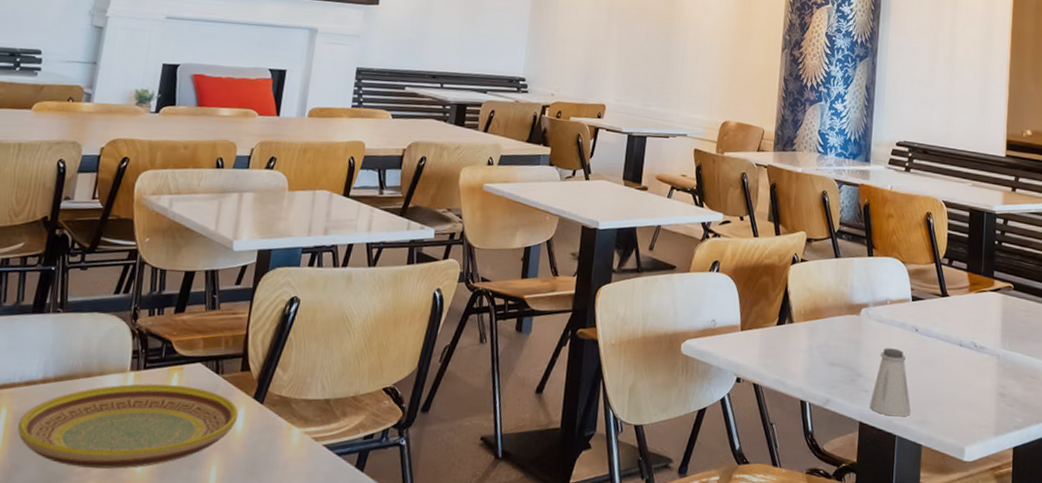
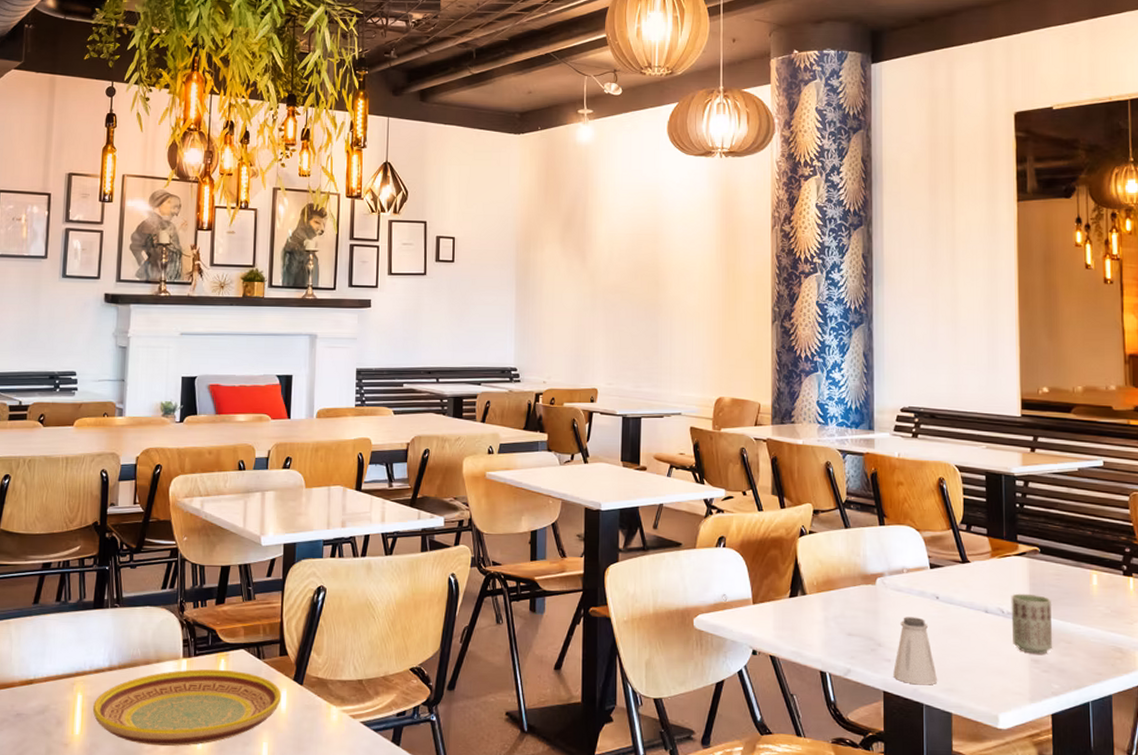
cup: none [982,328,1020,389] -> present [1011,593,1053,654]

